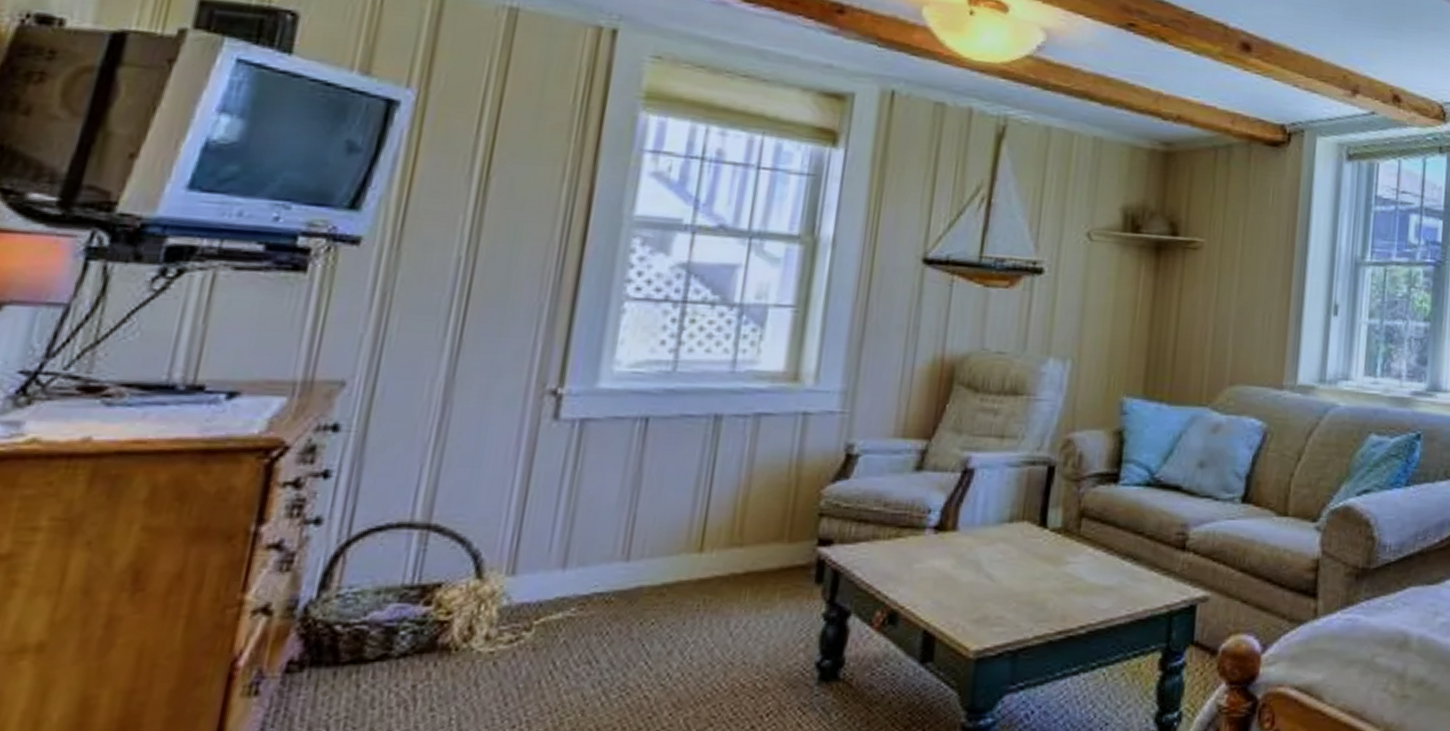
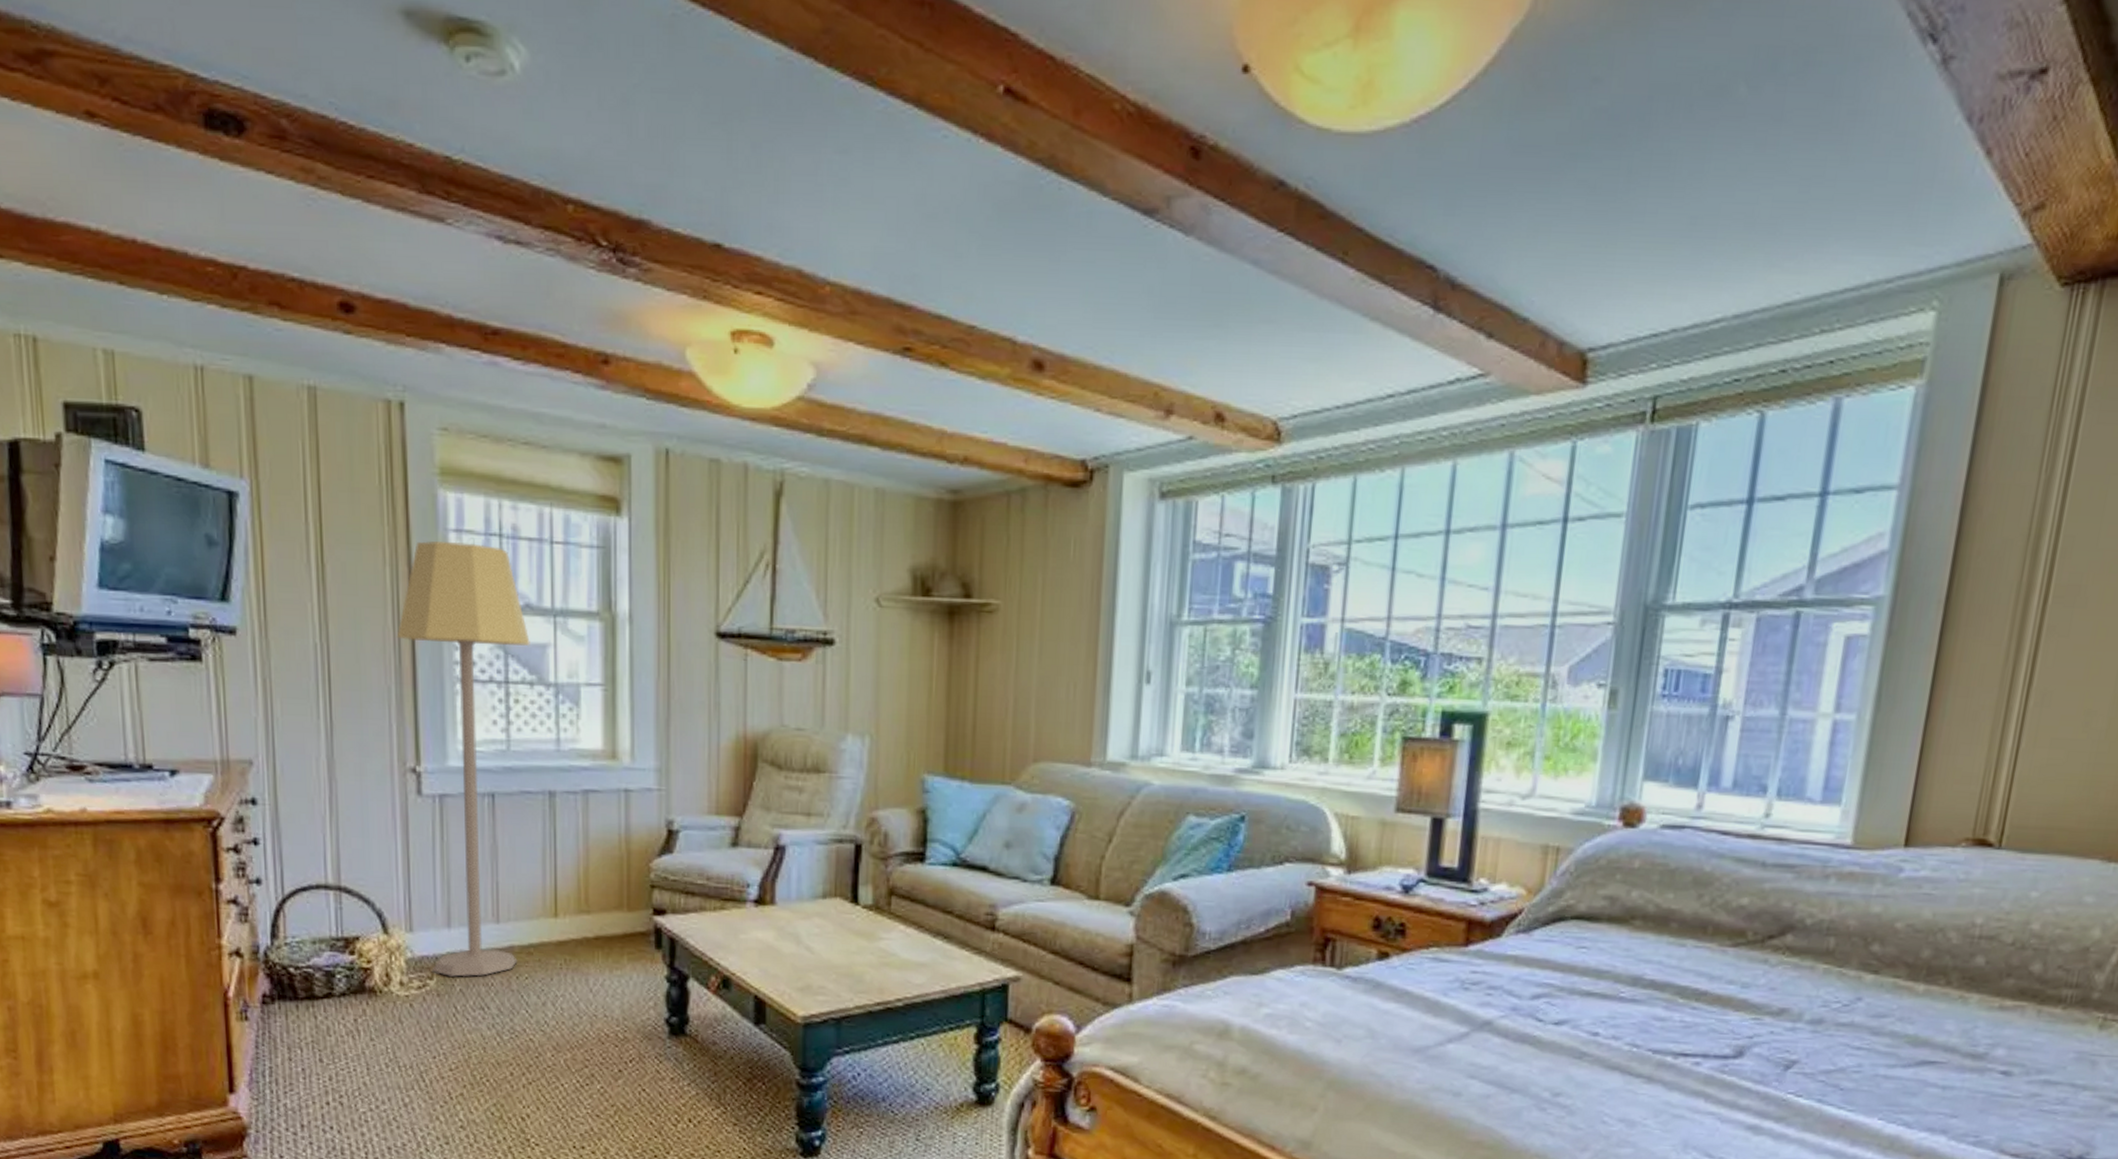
lamp: none [531,160,719,626] -> present [396,541,530,977]

